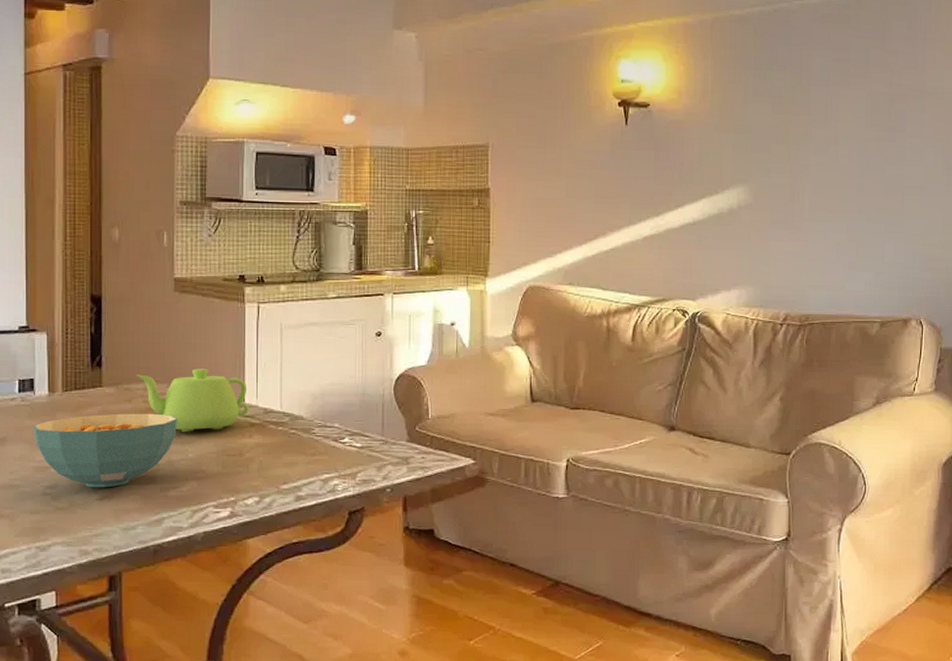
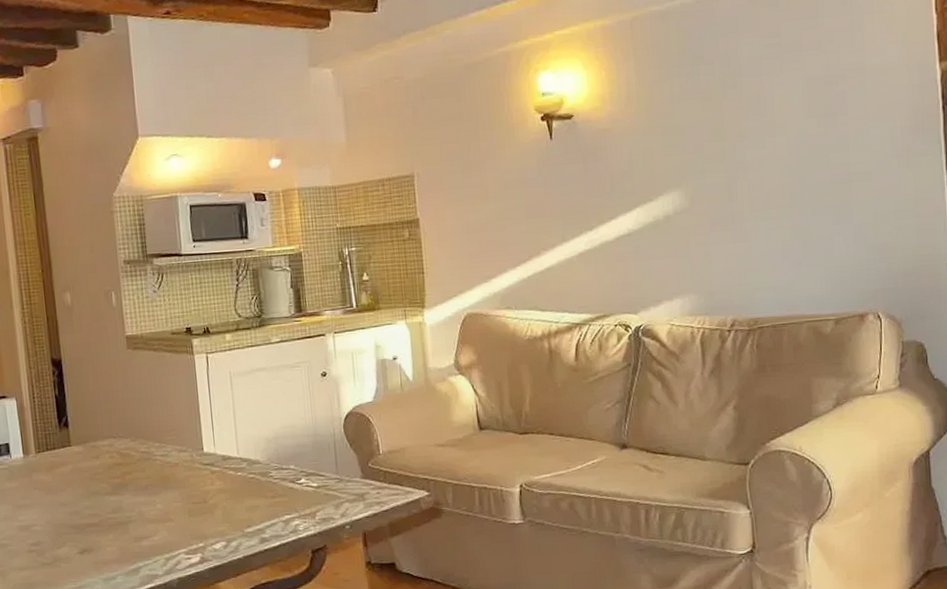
cereal bowl: present [32,413,178,488] -> none [12,467,144,543]
teapot: present [135,369,249,432] -> none [100,421,208,484]

